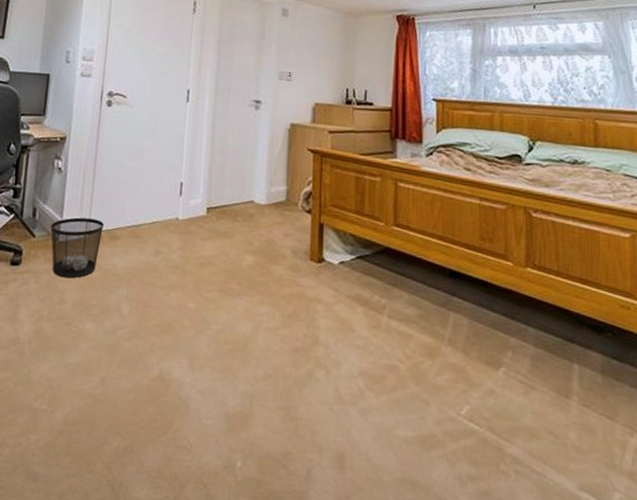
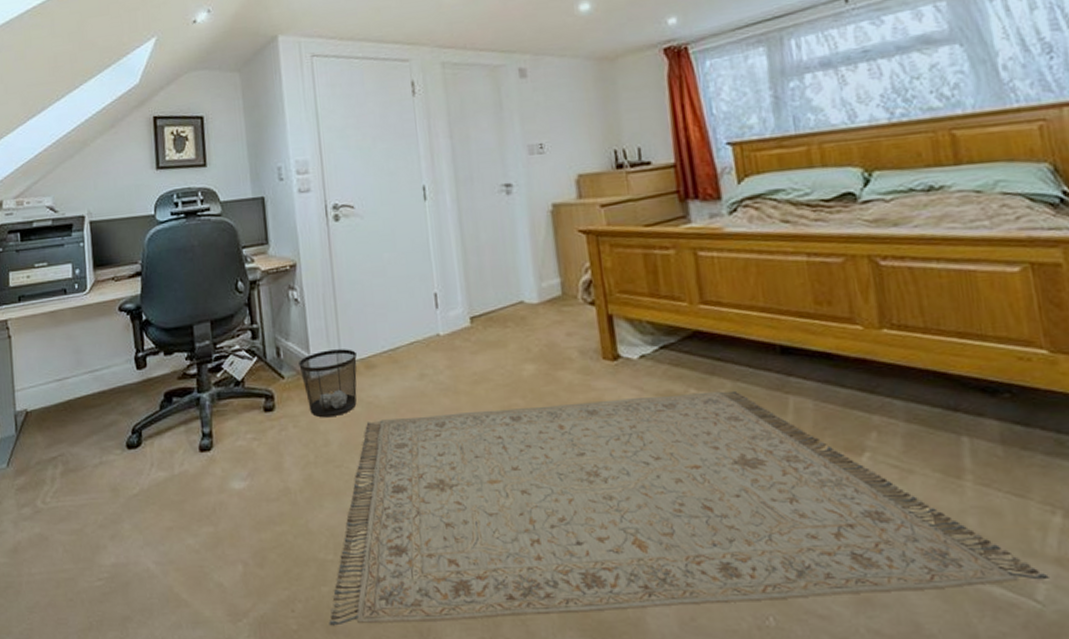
rug: none [30,286,623,490] -> present [328,390,1049,626]

